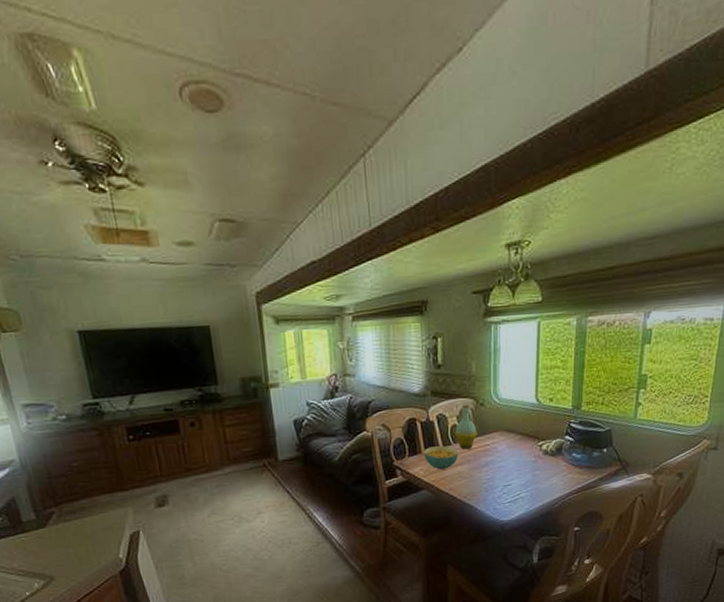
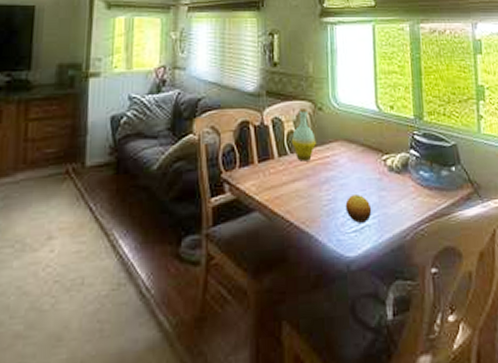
cereal bowl: present [423,446,459,470] -> none [256,156,296,186]
fruit: none [502,474,526,496] -> present [345,195,372,223]

